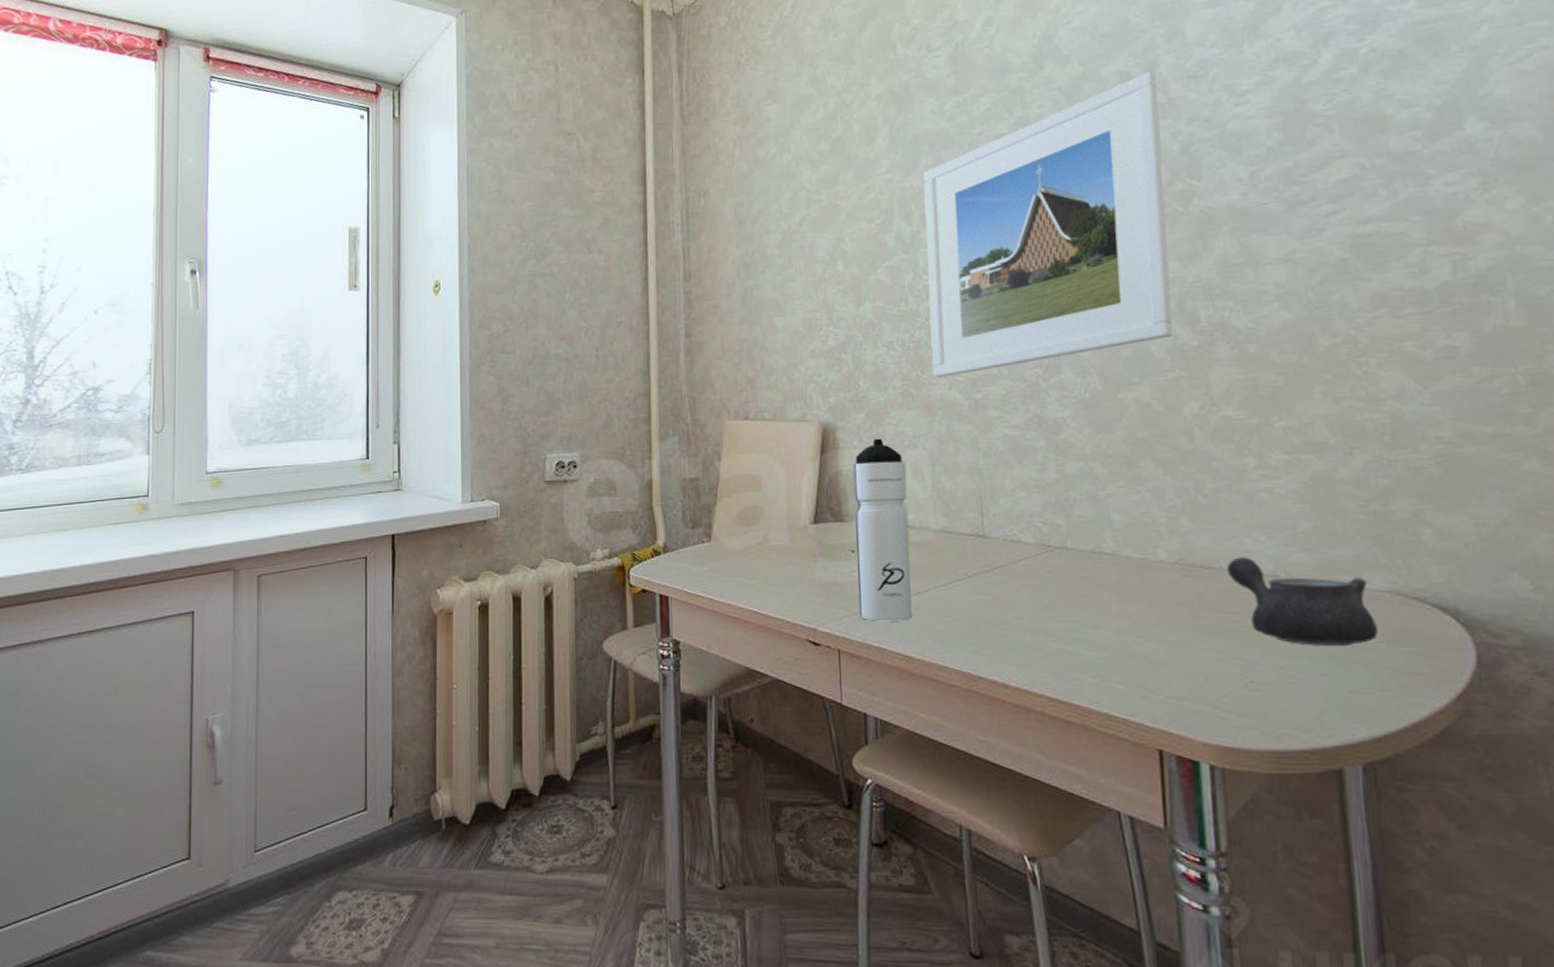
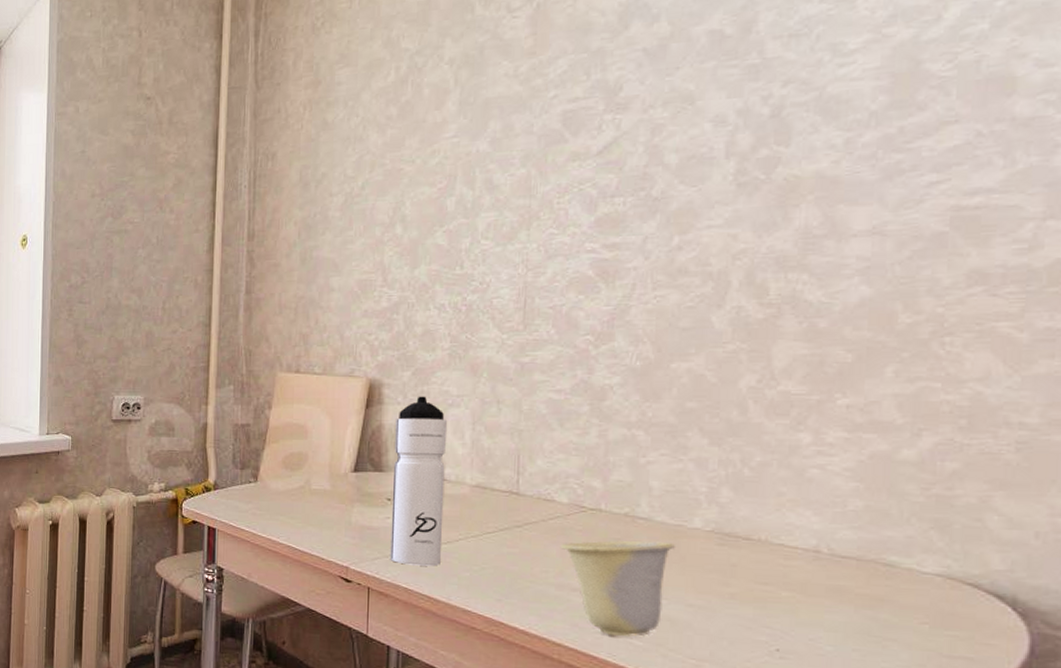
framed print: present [923,72,1173,378] -> none [482,30,753,340]
cup: none [1032,577,1143,682] -> present [561,540,675,638]
teapot: present [1226,557,1378,647] -> none [765,530,922,625]

